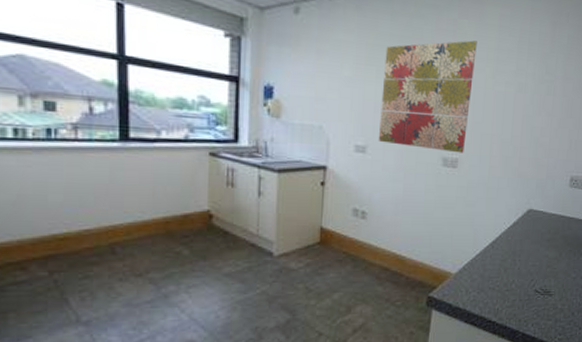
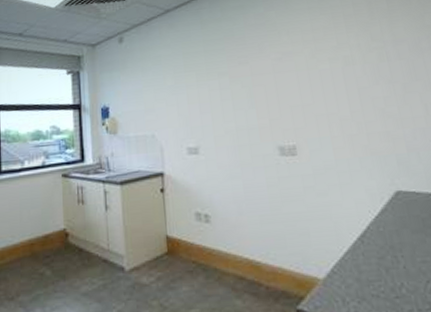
wall art: present [378,40,477,153] -> none [201,27,301,142]

